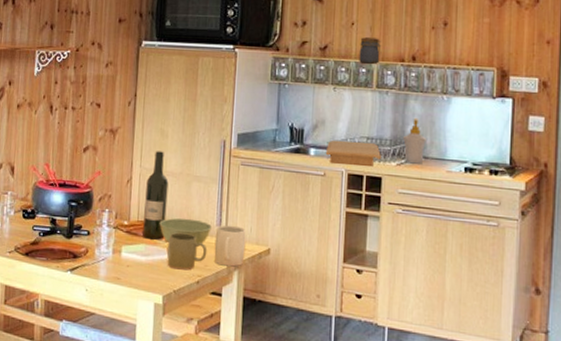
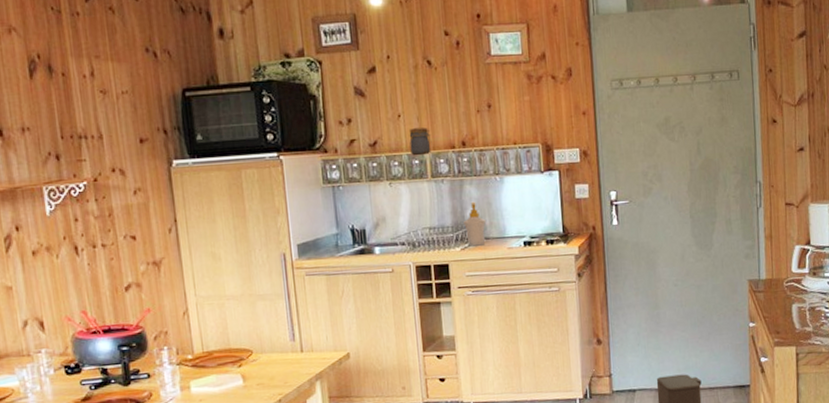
wine bottle: present [143,151,169,240] -> none [205,275,236,369]
bowl: present [159,218,212,244] -> none [227,339,285,368]
mug: present [167,232,207,270] -> none [240,354,285,393]
mug: present [214,225,246,267] -> none [290,337,325,379]
cutting board: present [326,140,381,168] -> none [391,232,445,260]

